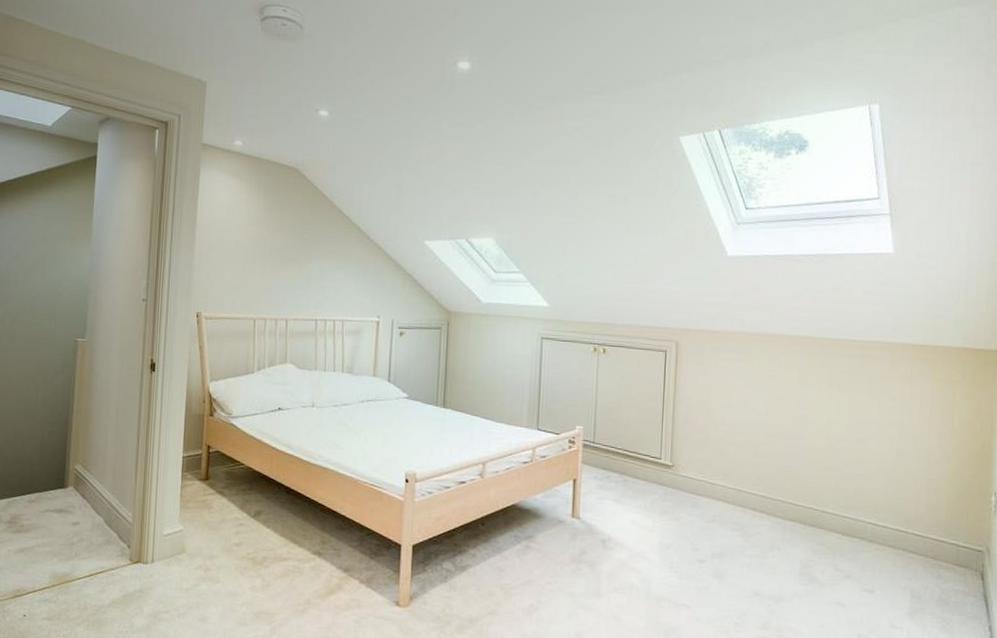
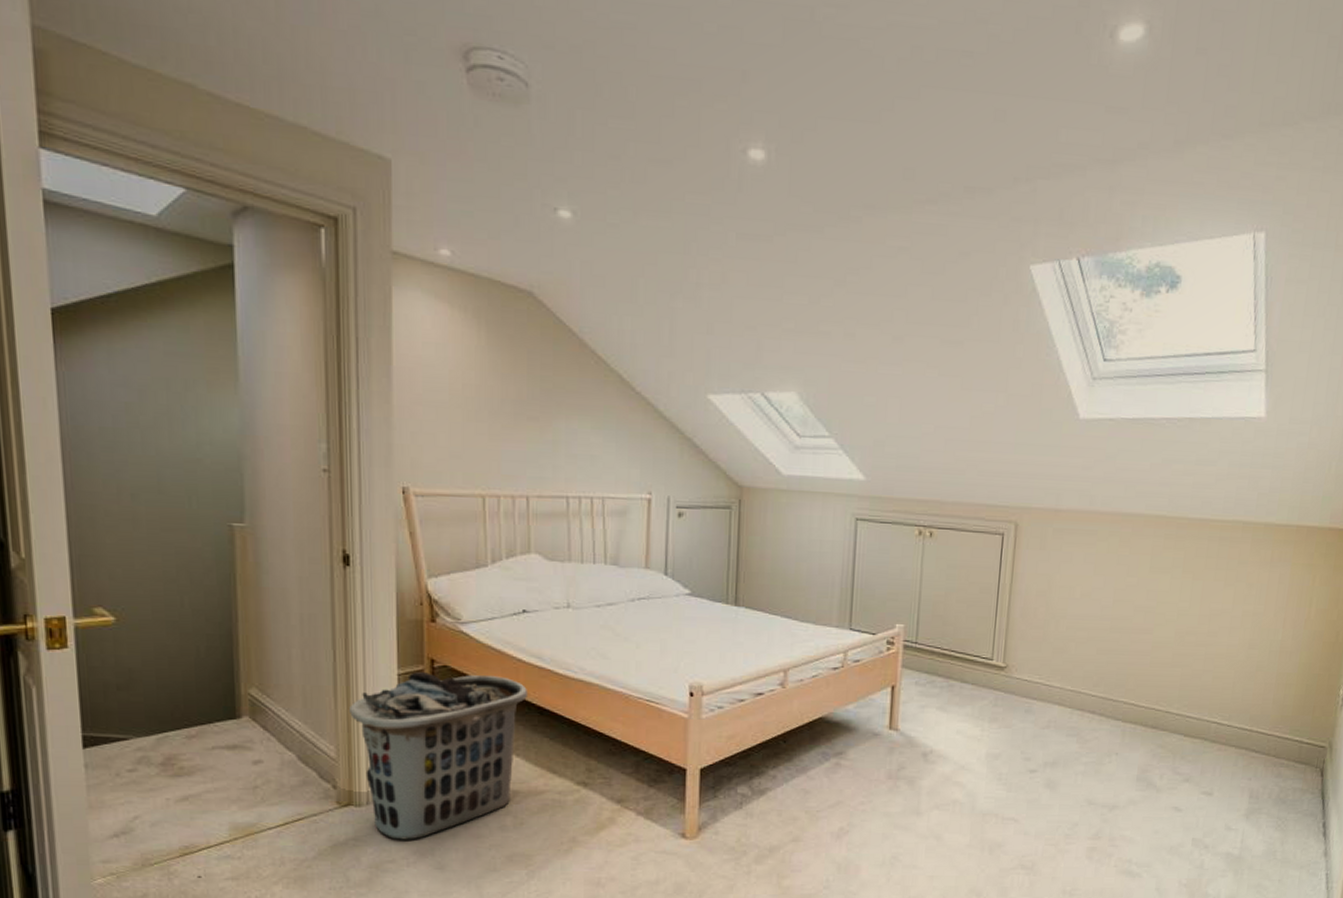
clothes hamper: none [145,455,279,595] -> present [350,672,529,840]

